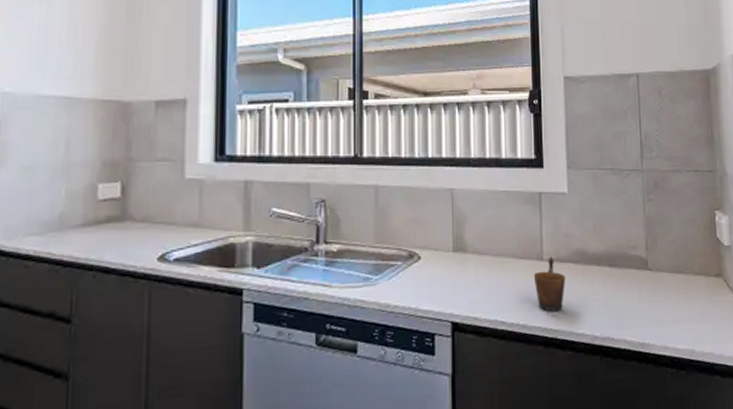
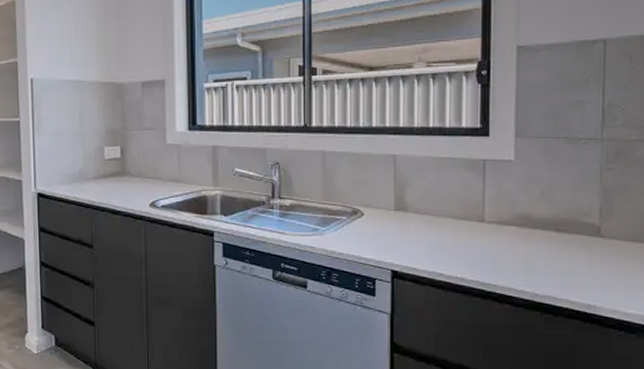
mug: present [533,256,566,312] -> none [473,219,508,269]

